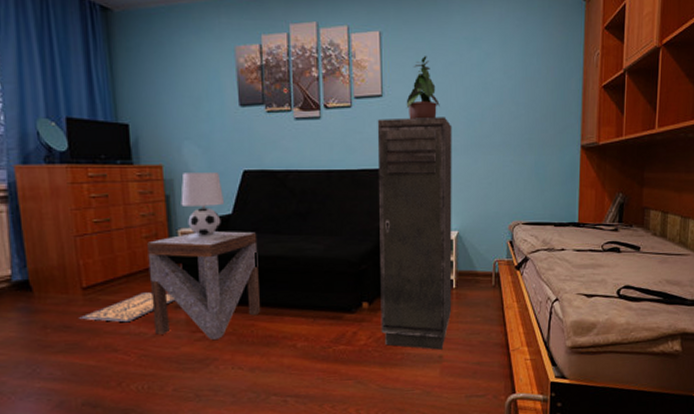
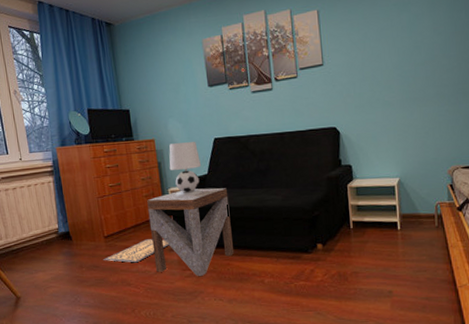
storage cabinet: present [377,116,452,350] -> none [320,77,398,286]
potted plant: present [406,56,440,119] -> none [344,25,375,82]

